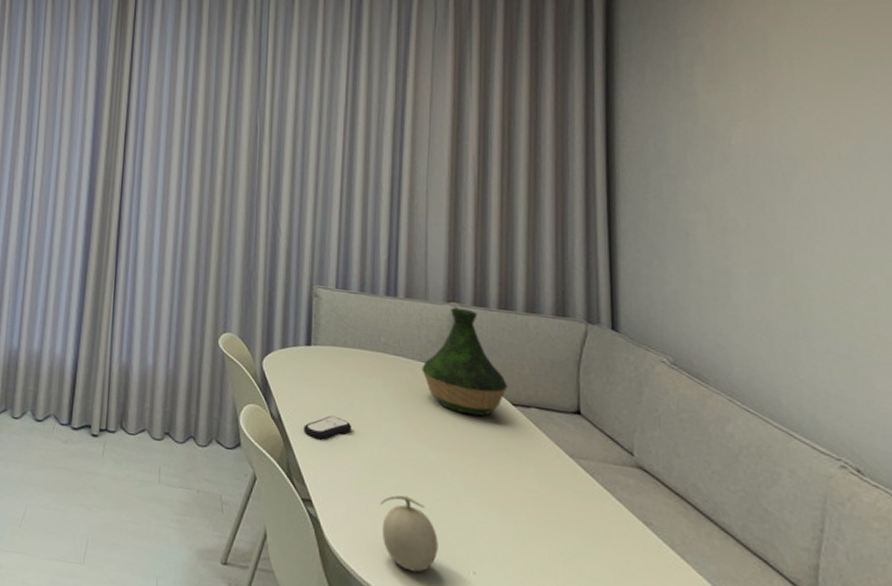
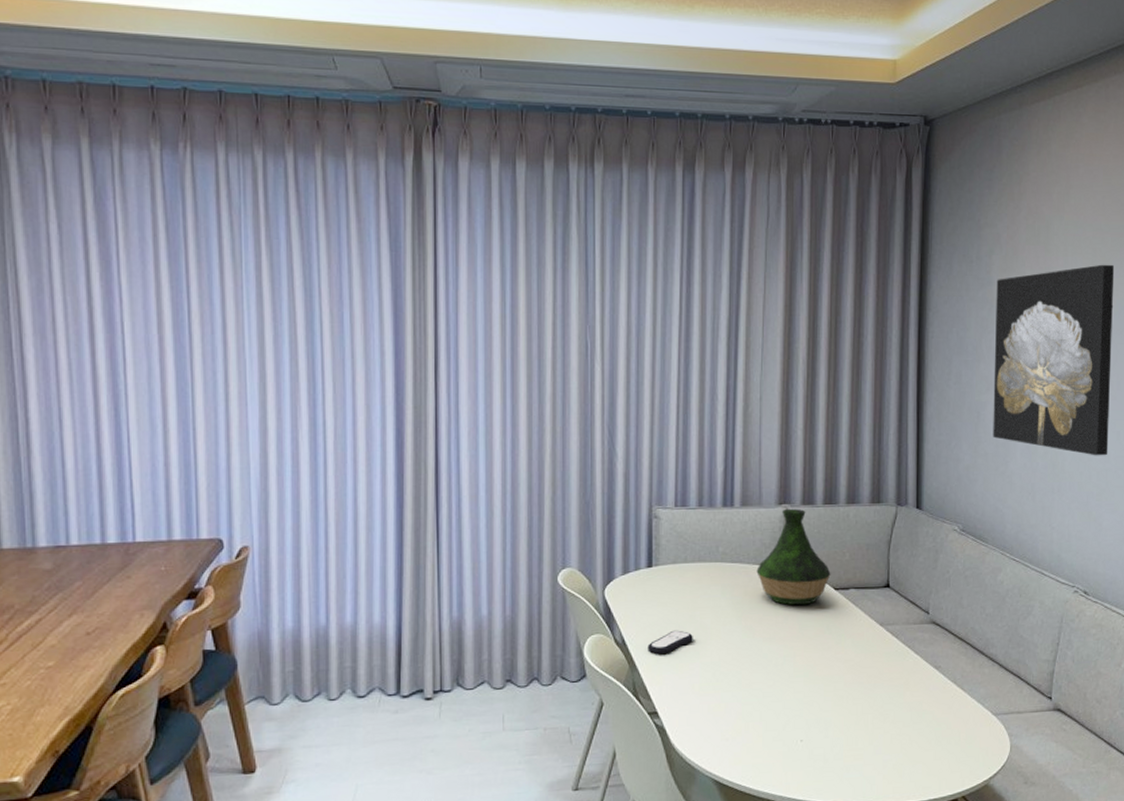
fruit: present [380,495,438,573] -> none [721,689,771,753]
wall art: none [701,81,876,303] -> present [993,264,1115,456]

